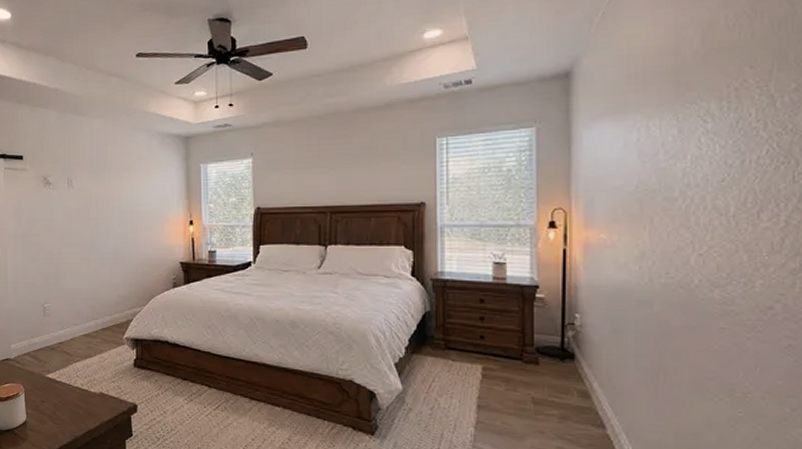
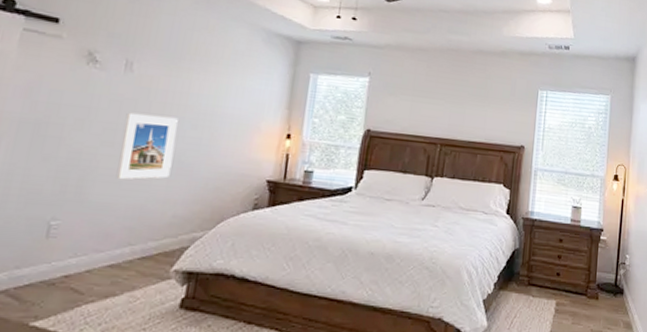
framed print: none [75,218,110,271] -> present [116,112,178,180]

